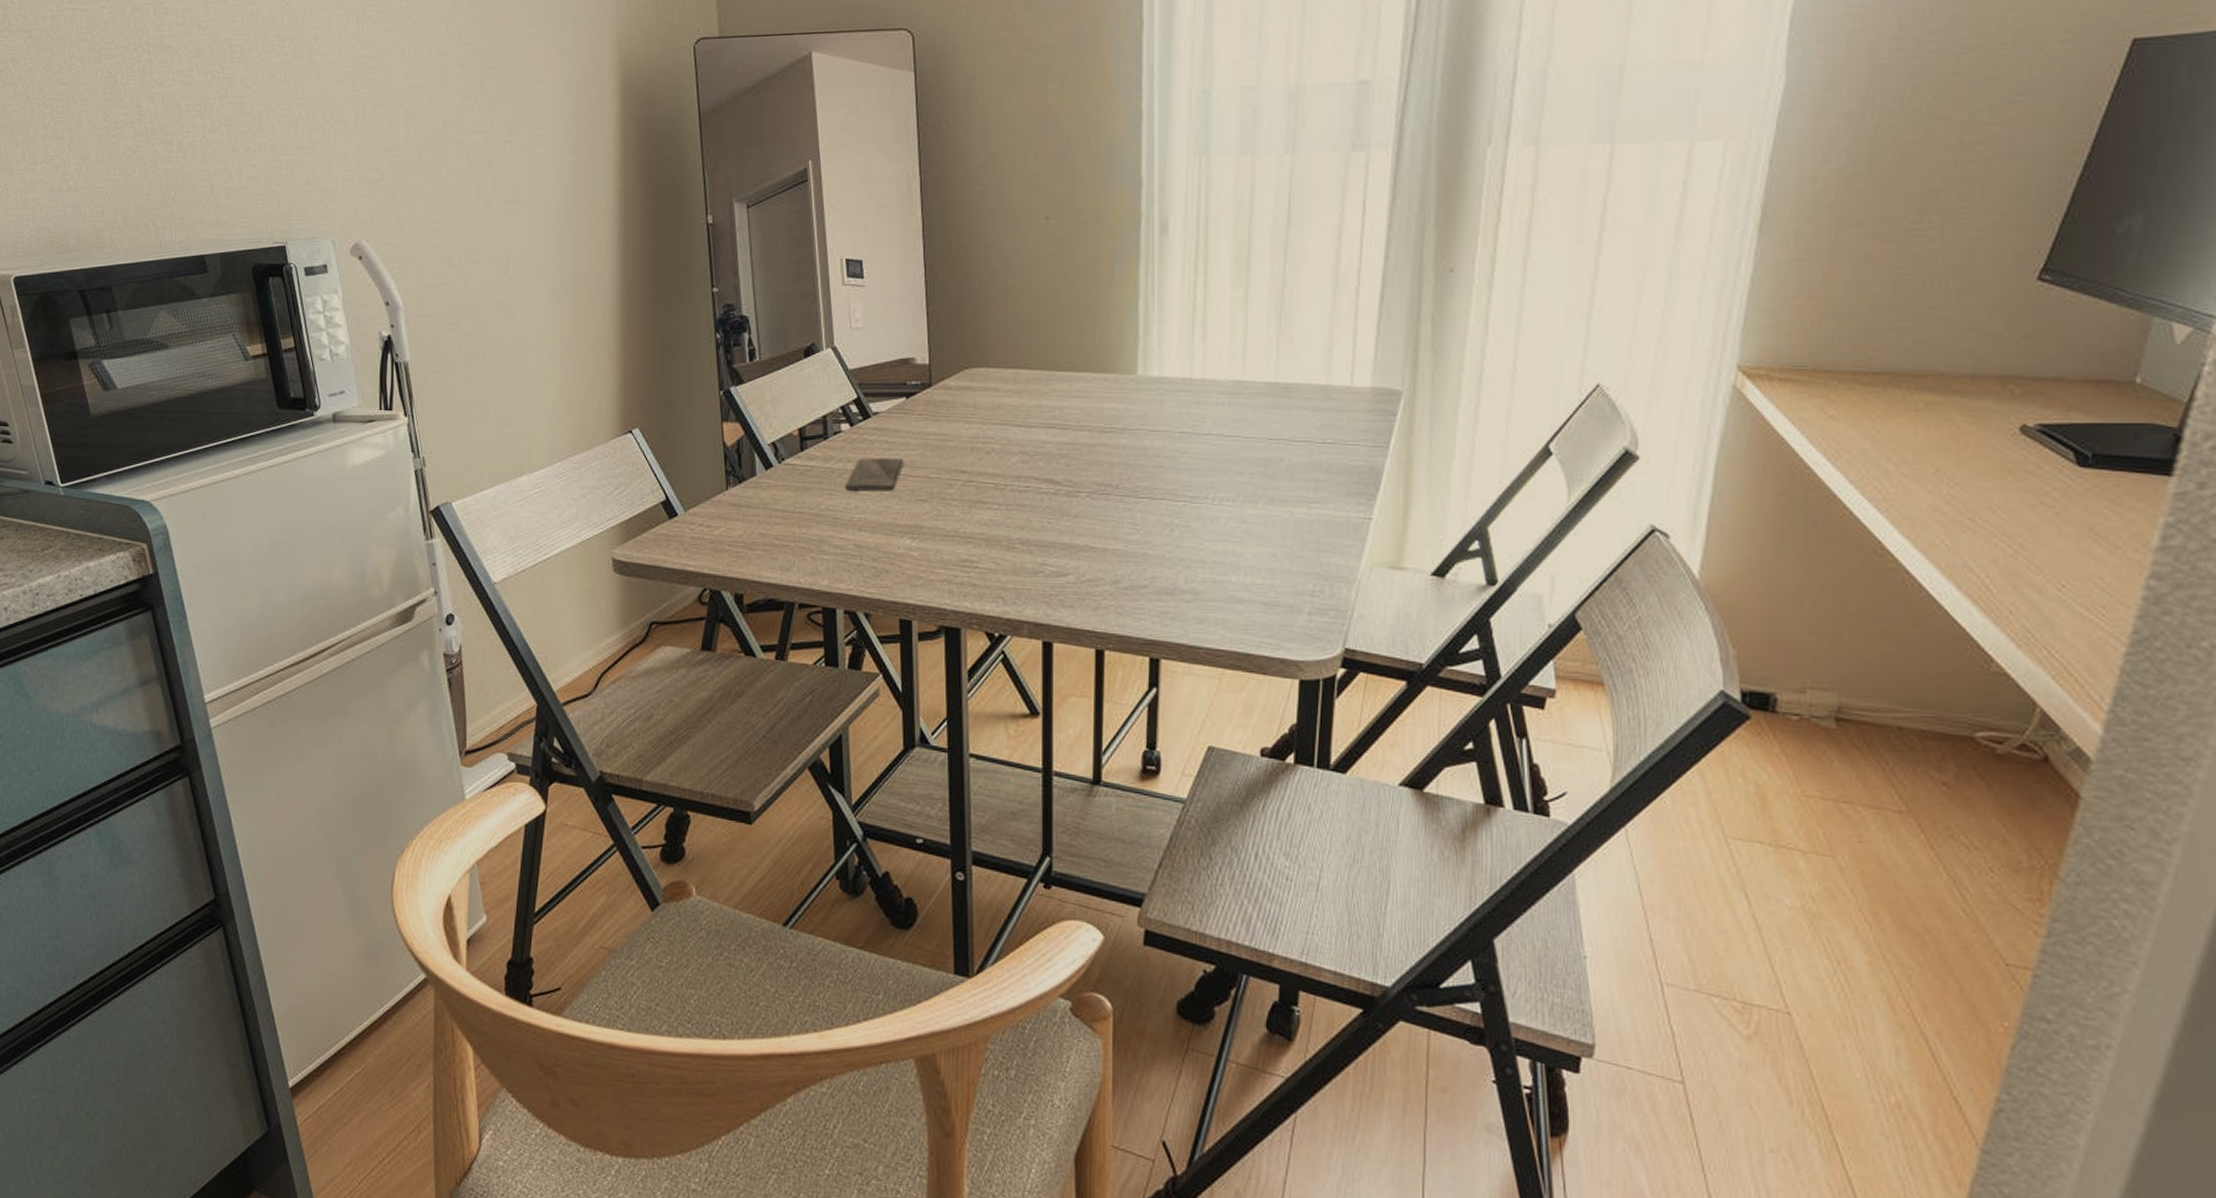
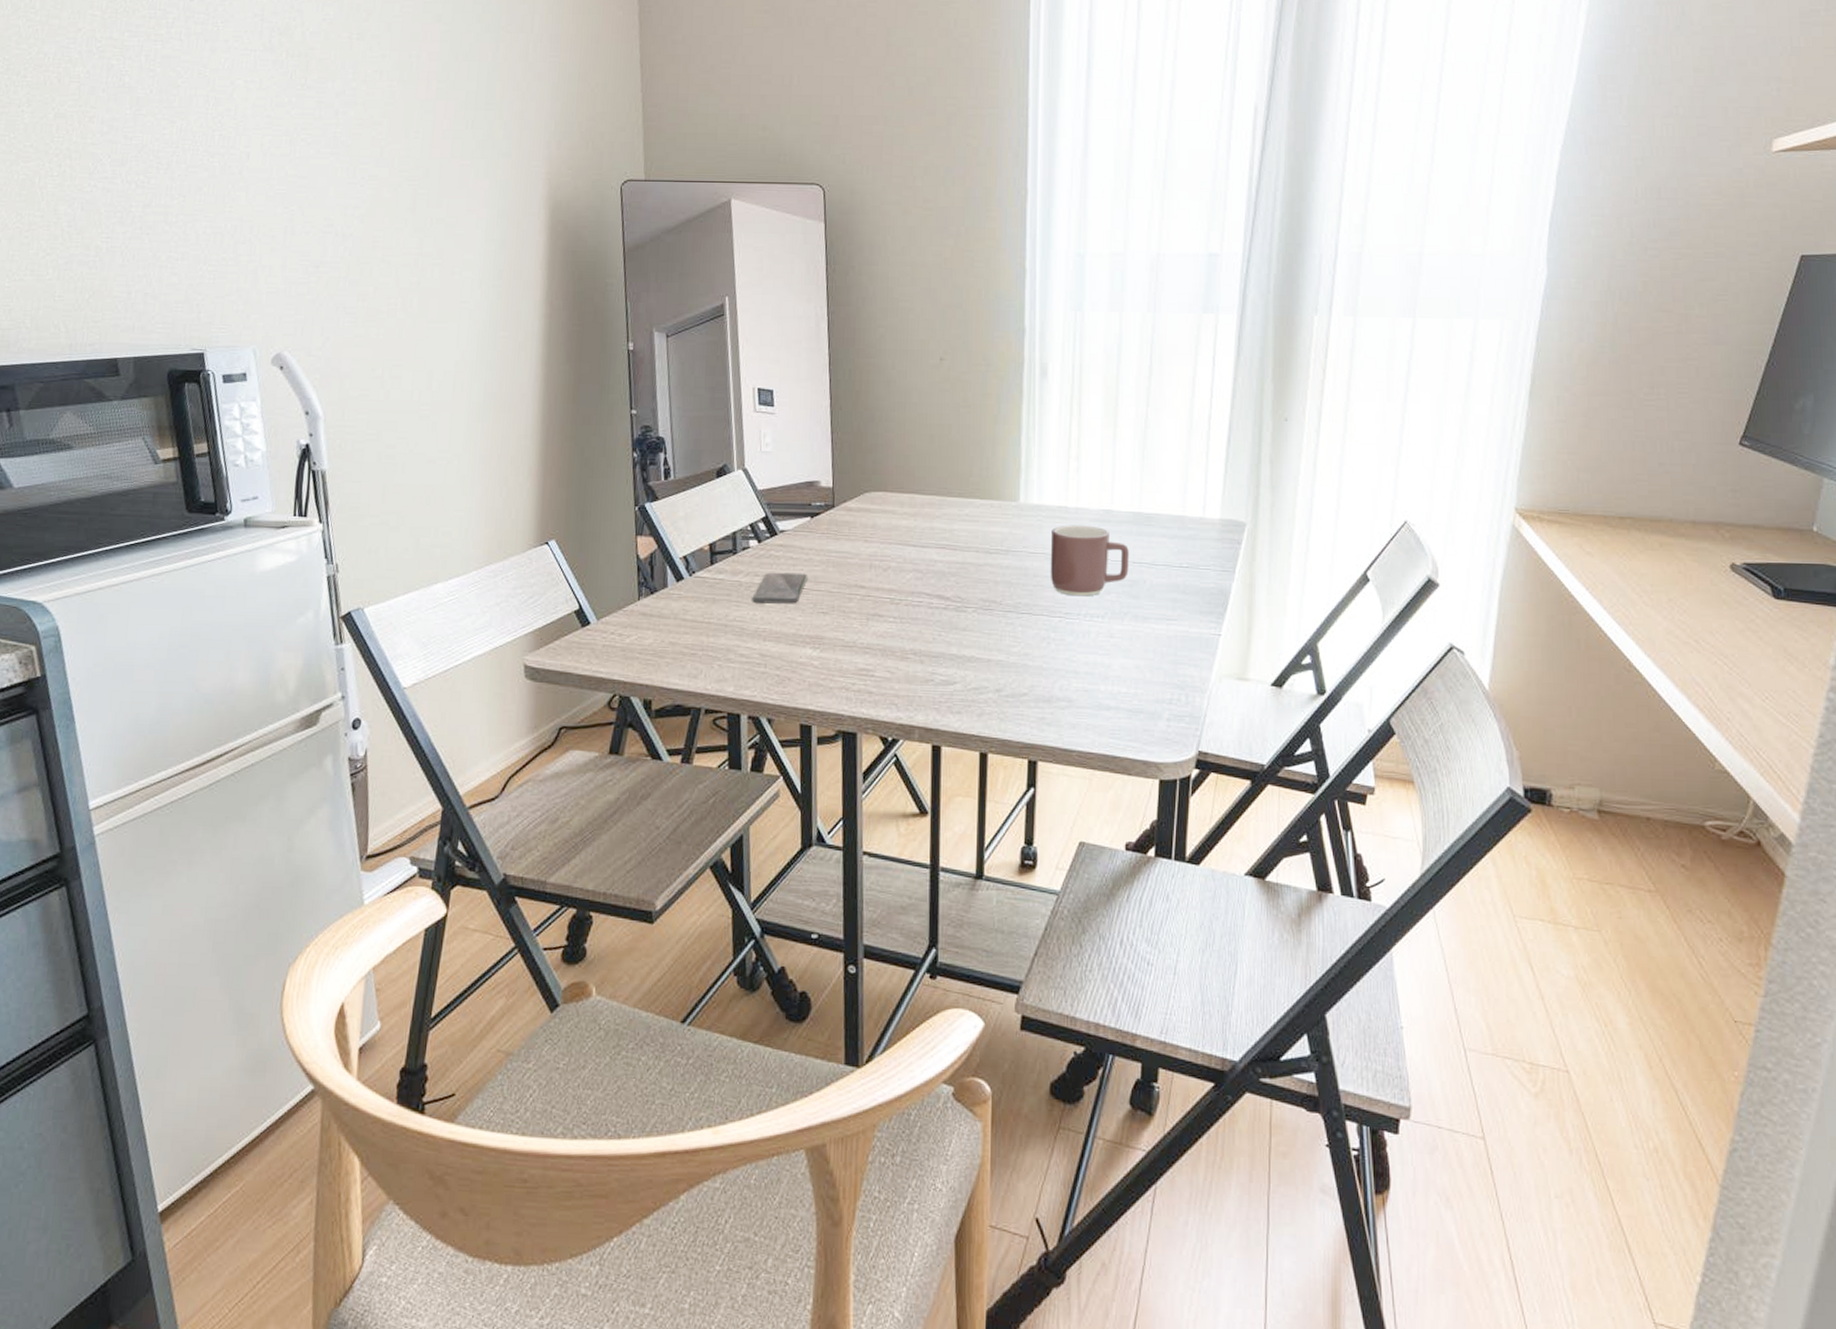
mug: none [1172,399,1263,478] -> present [1050,525,1129,597]

